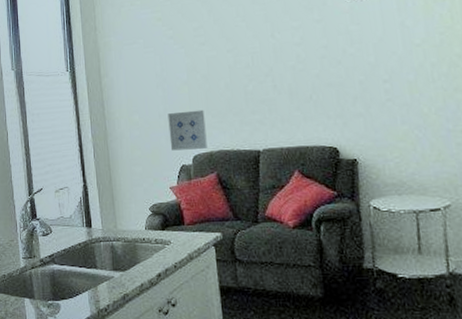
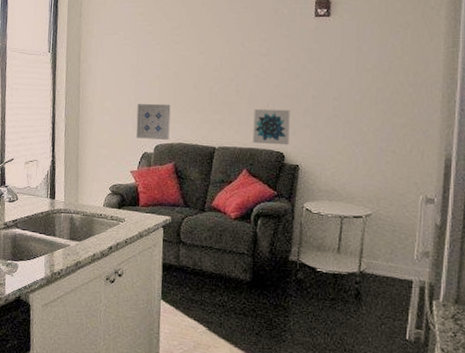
wall art: none [296,99,342,140] -> present [253,108,291,146]

